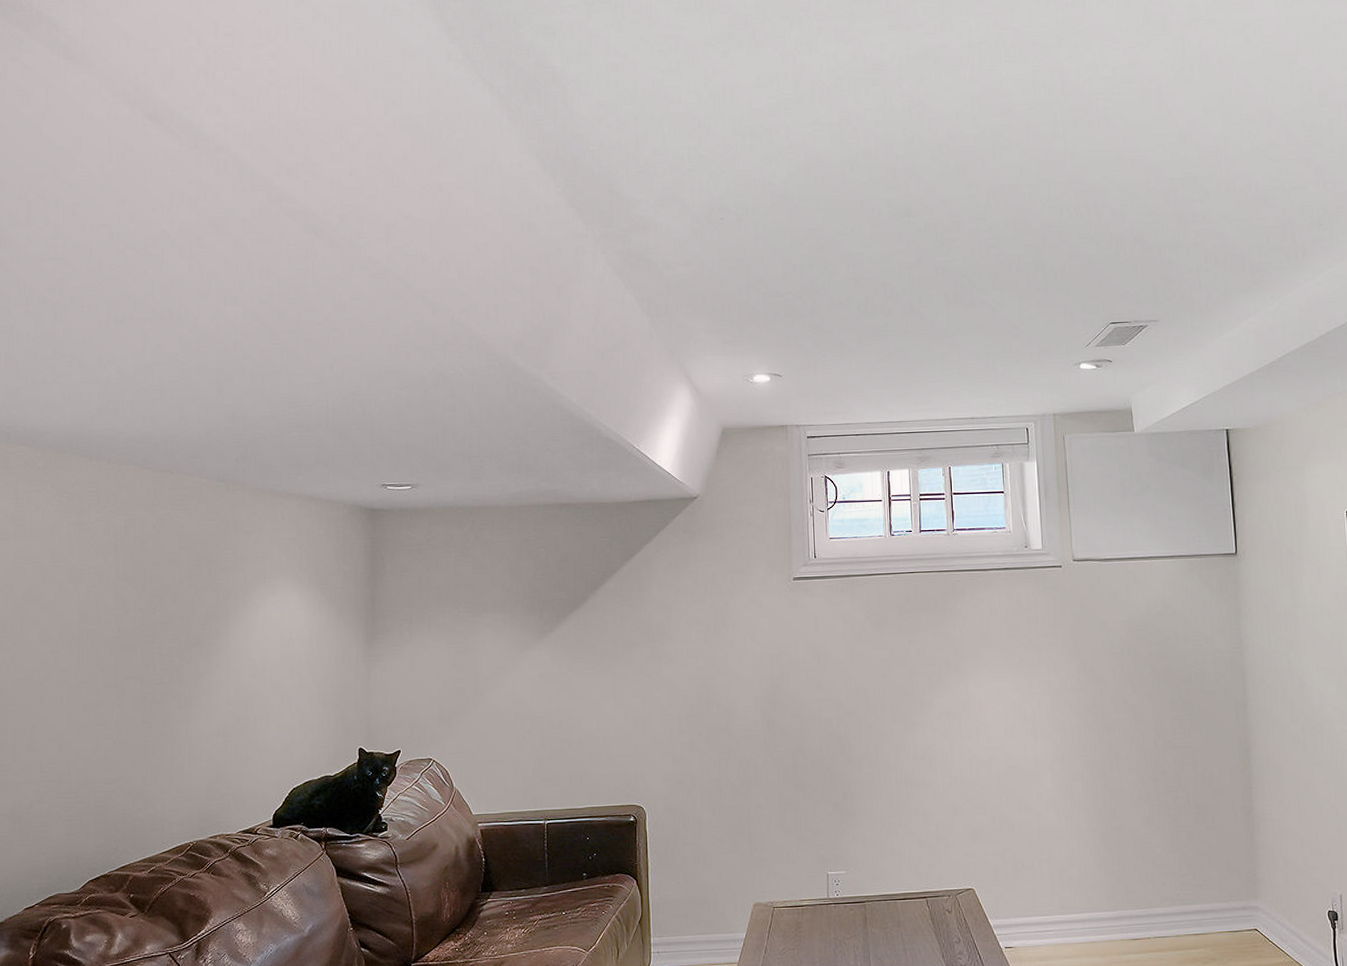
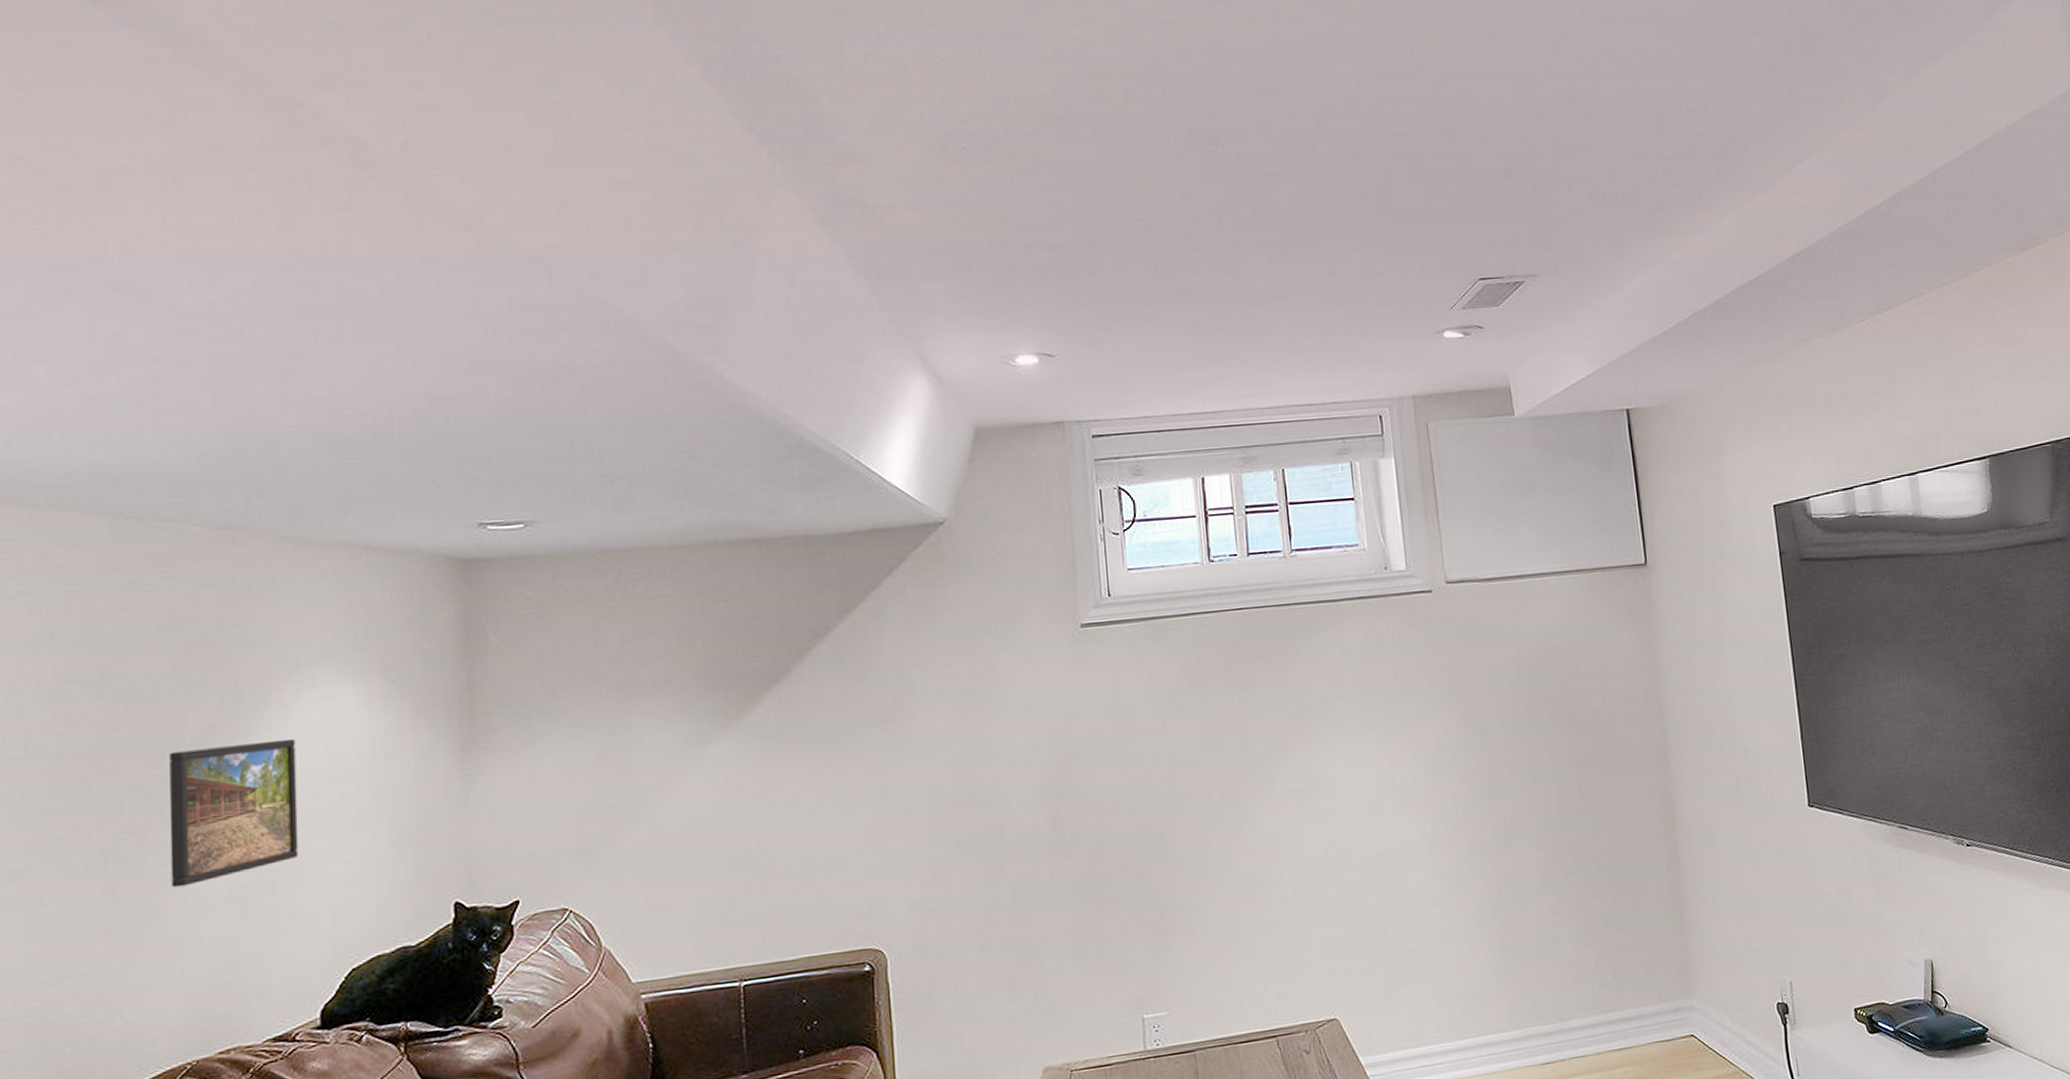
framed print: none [184,627,262,724] -> present [168,738,299,888]

